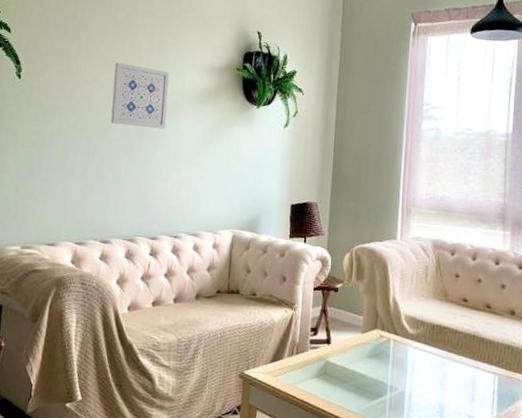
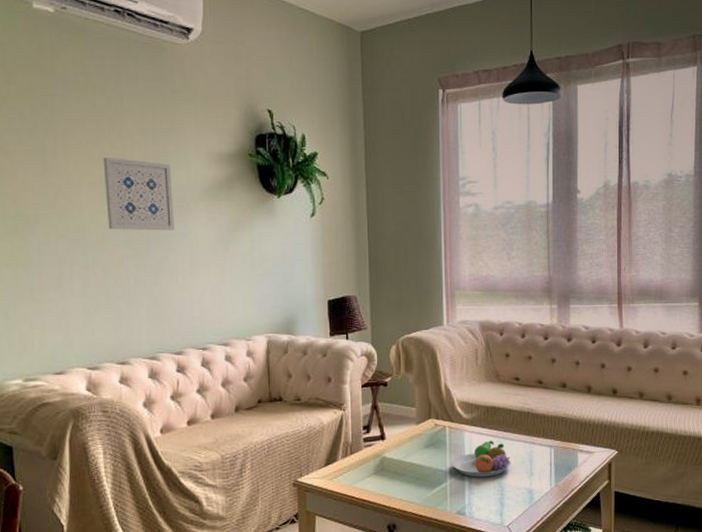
fruit bowl: none [393,359,453,397] -> present [452,440,511,477]

